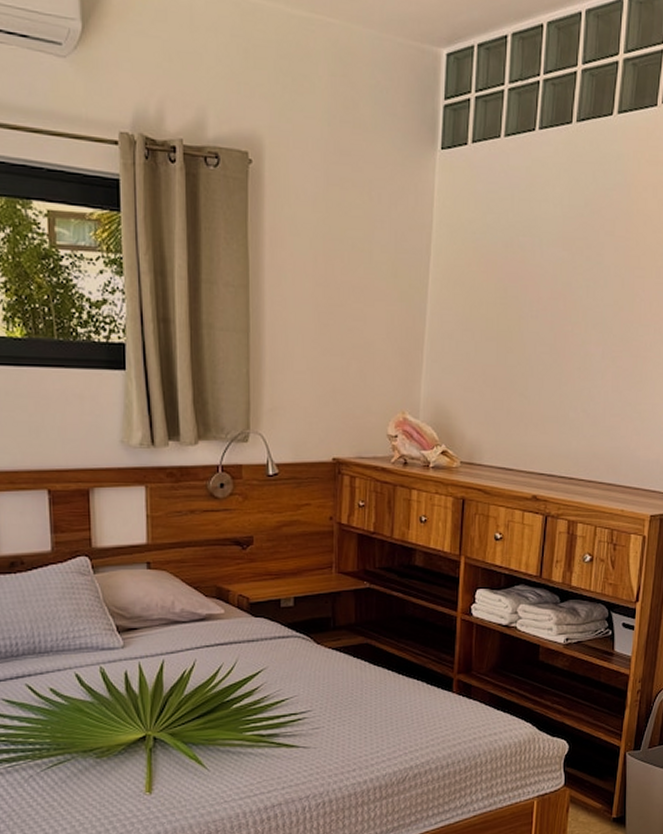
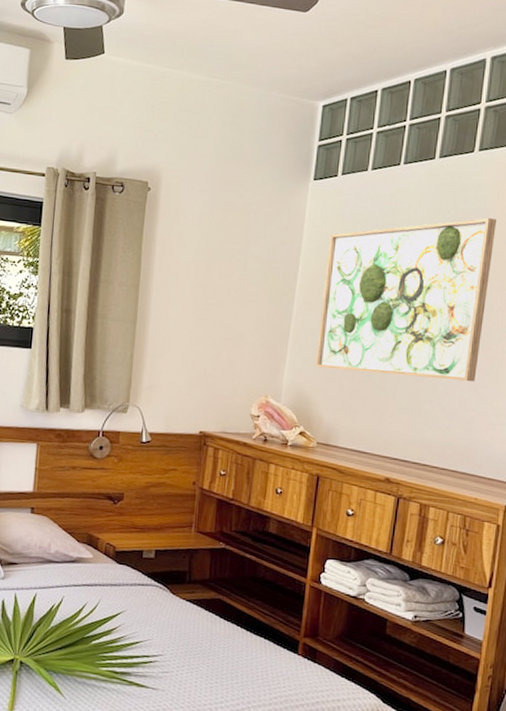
wall art: none [454,194,637,384] -> present [315,217,496,382]

